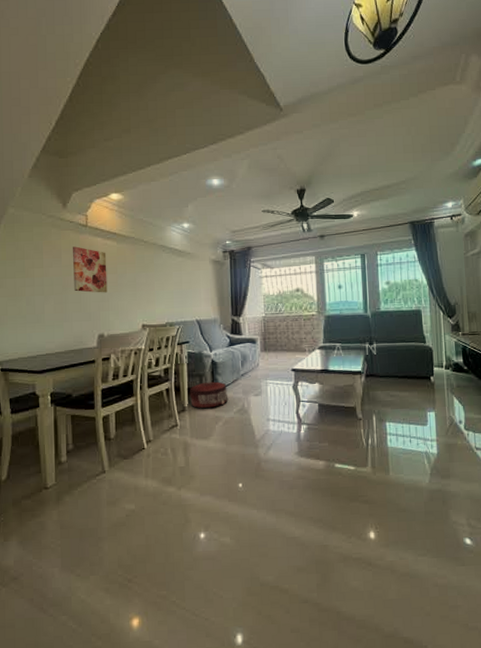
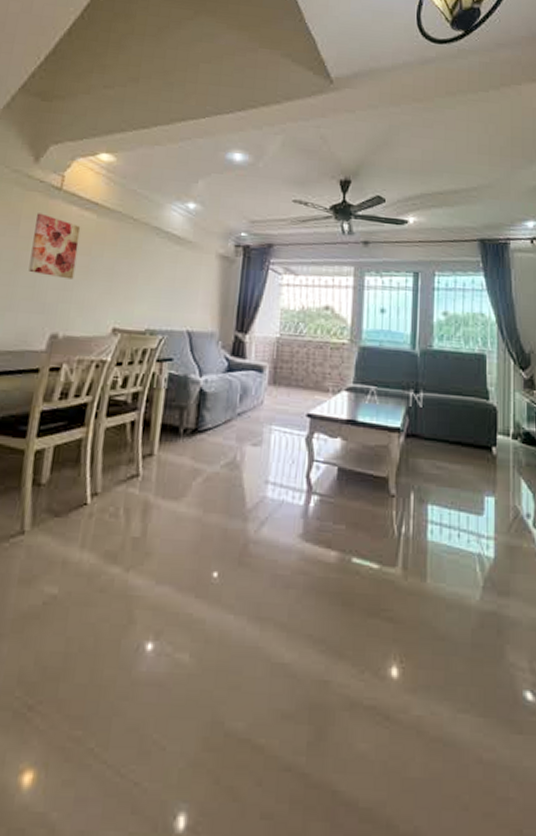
pouf: present [189,381,229,408] -> none [162,418,216,455]

